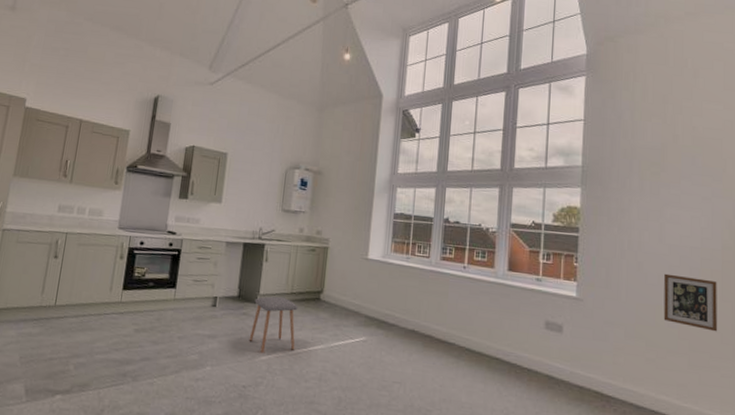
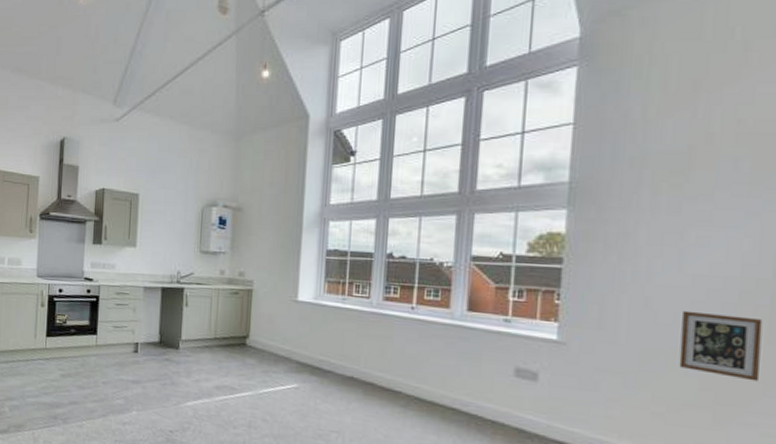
stool: present [249,296,298,353] -> none [173,342,223,399]

